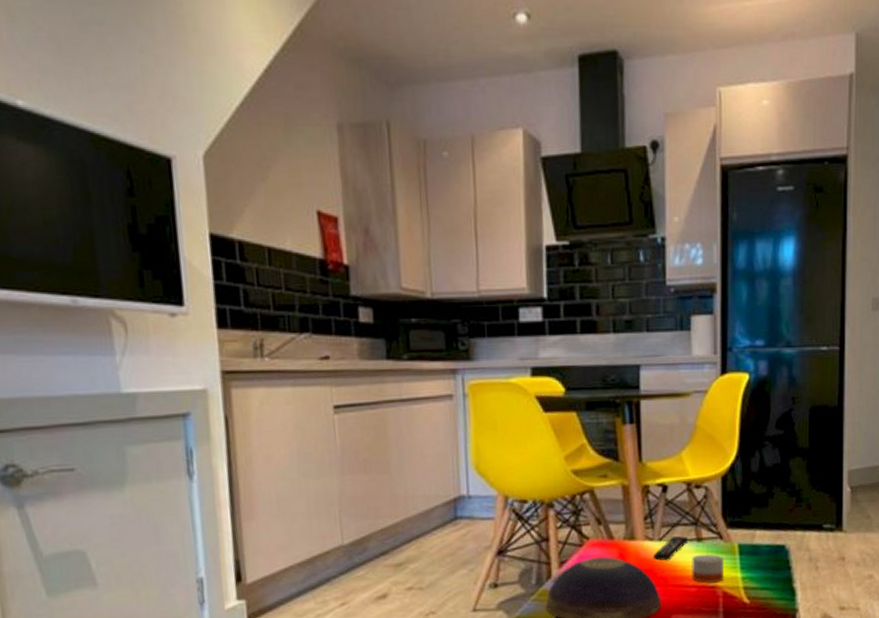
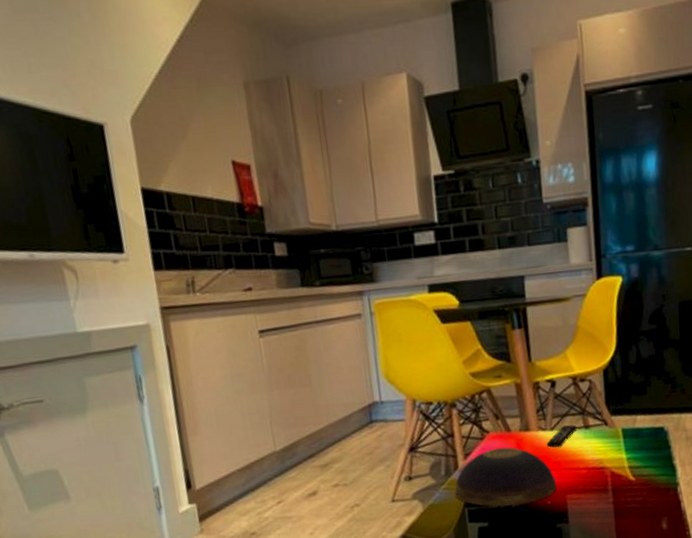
candle: present [691,552,725,583] -> none [581,438,611,465]

